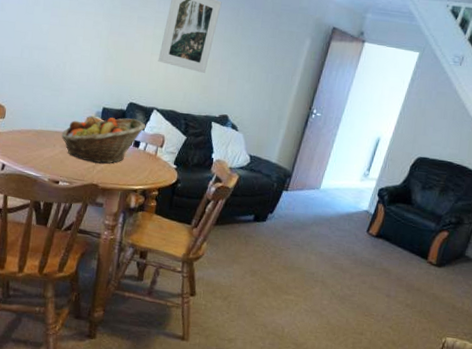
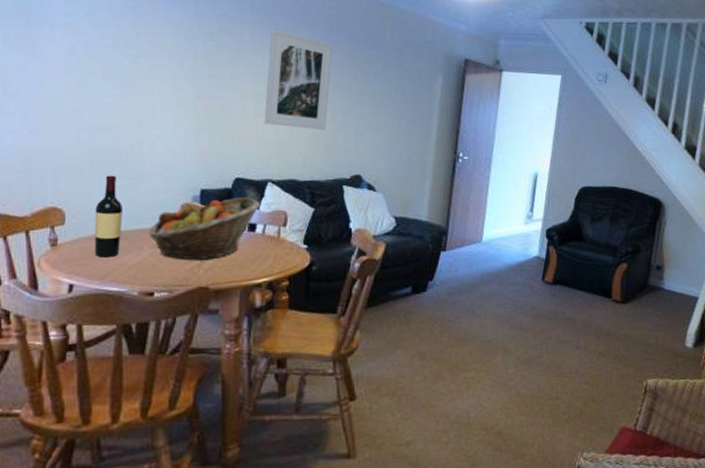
wine bottle: none [22,85,46,149] -> present [95,175,123,258]

